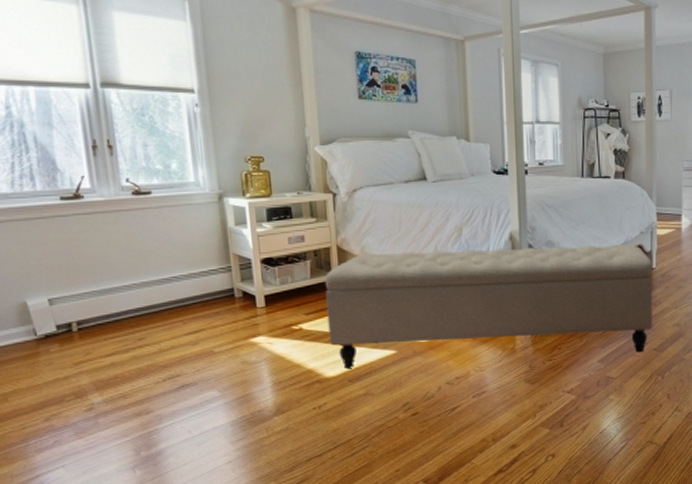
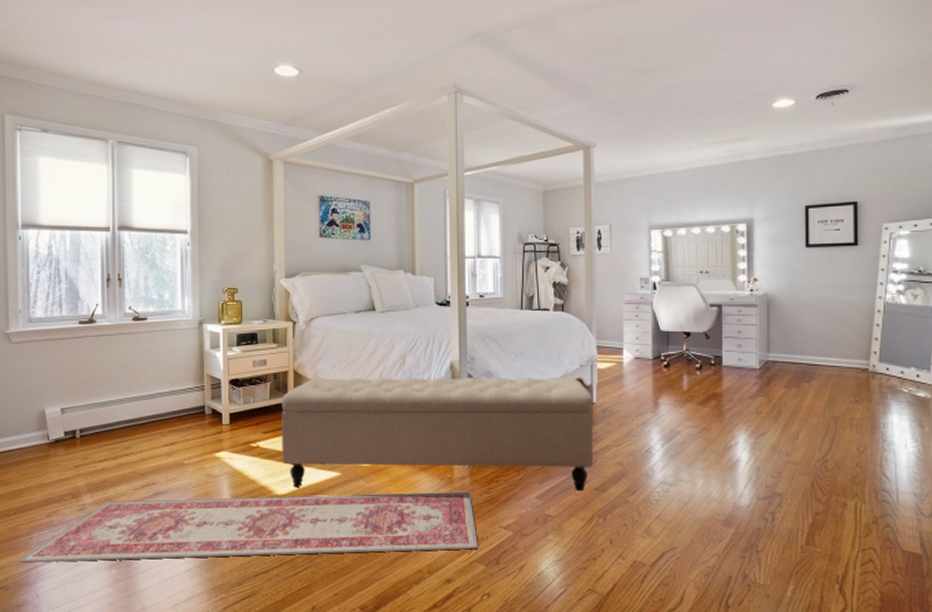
rug: none [13,360,542,474] -> present [18,491,478,563]

